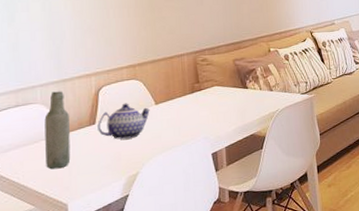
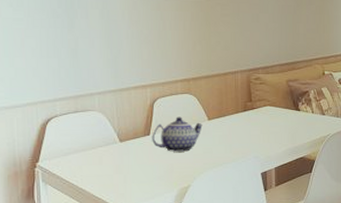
bottle: present [44,91,71,170] -> none [102,100,126,176]

